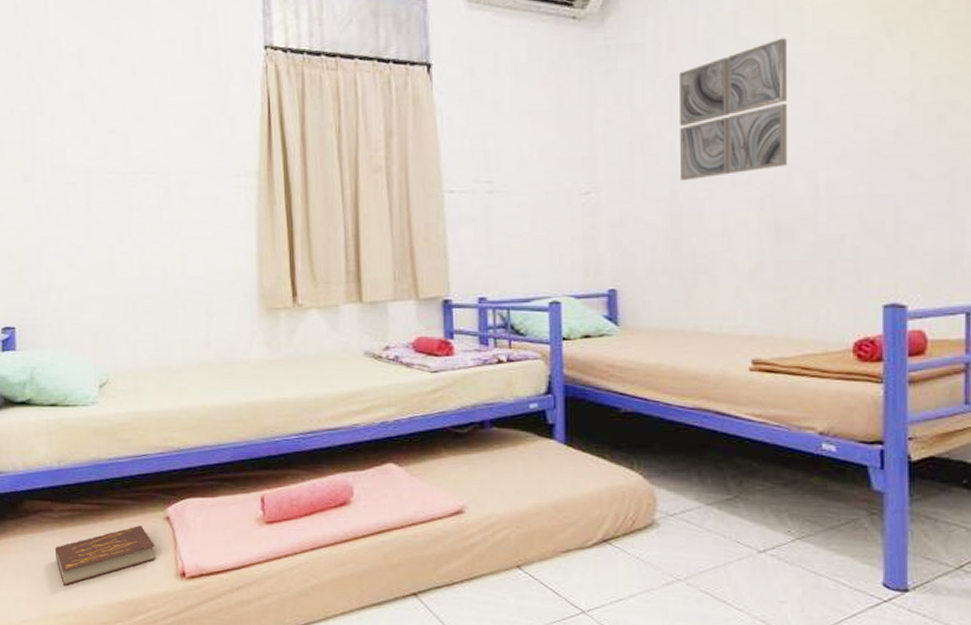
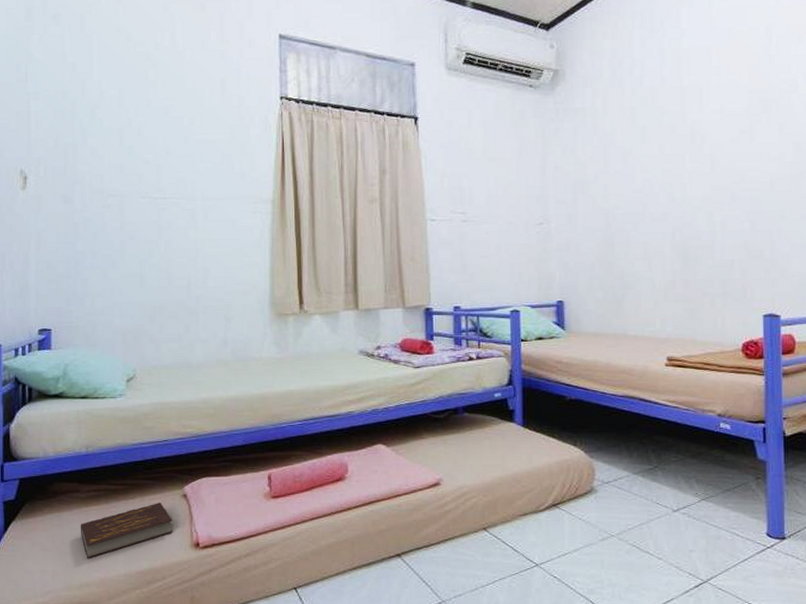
wall art: present [680,38,787,182] -> none [611,109,692,217]

